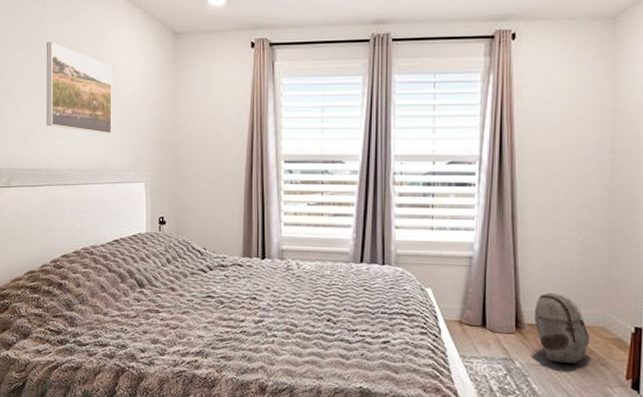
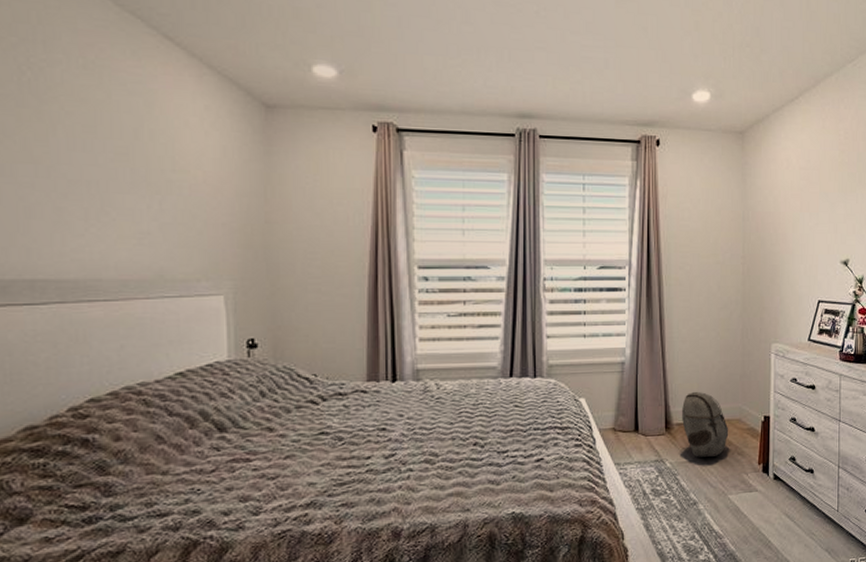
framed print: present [46,42,112,134] -> none [50,99,170,232]

